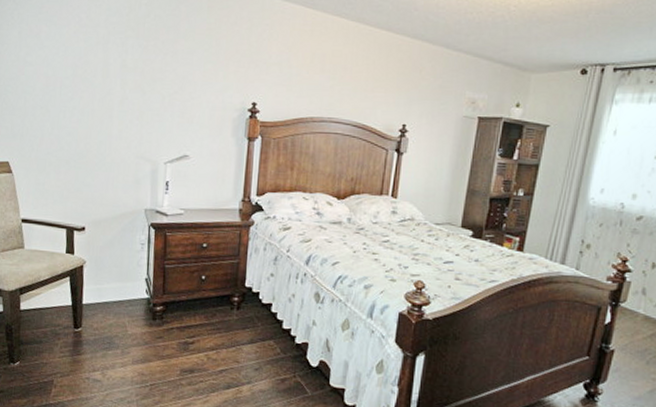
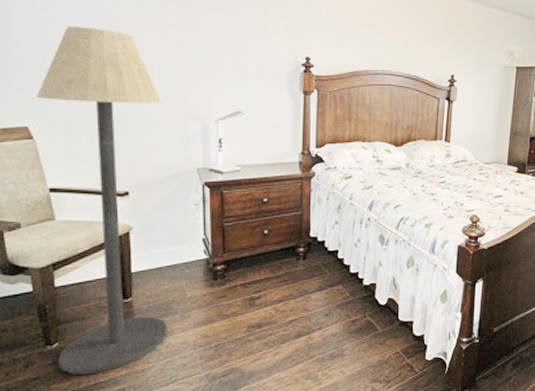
floor lamp: none [16,70,118,395] -> present [35,25,167,375]

